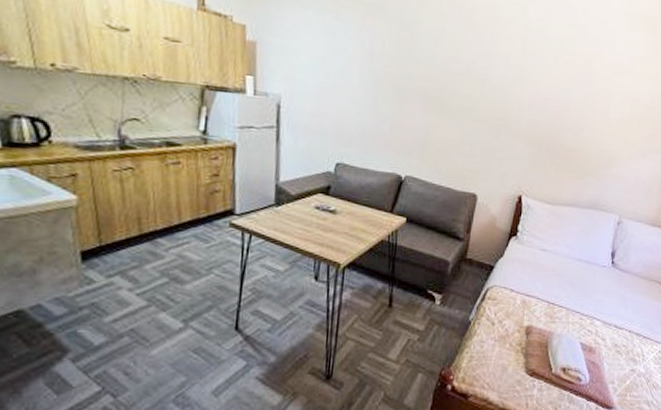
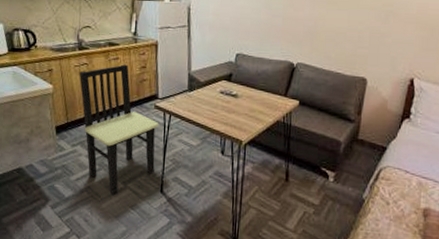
dining chair: none [119,170,236,339] -> present [79,64,159,196]

